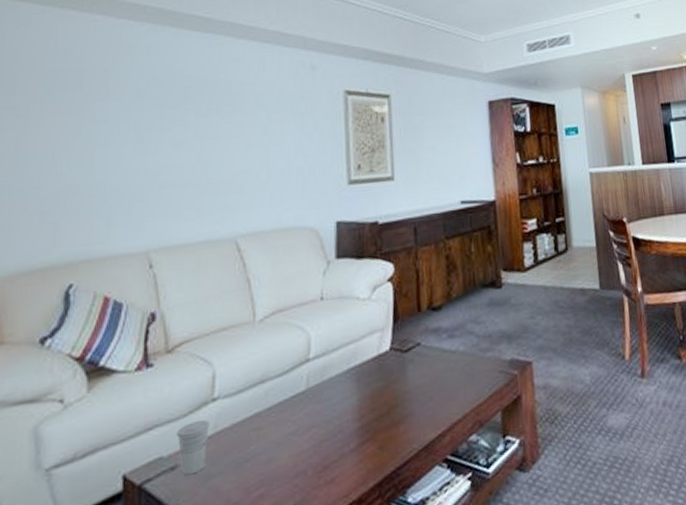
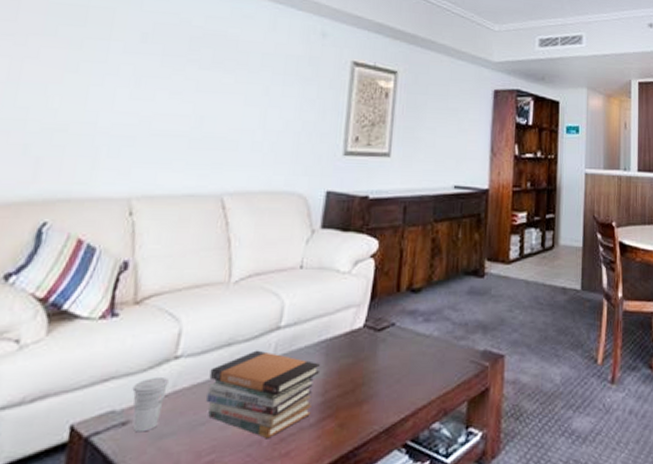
book stack: none [248,383,354,469] -> present [206,350,321,439]

